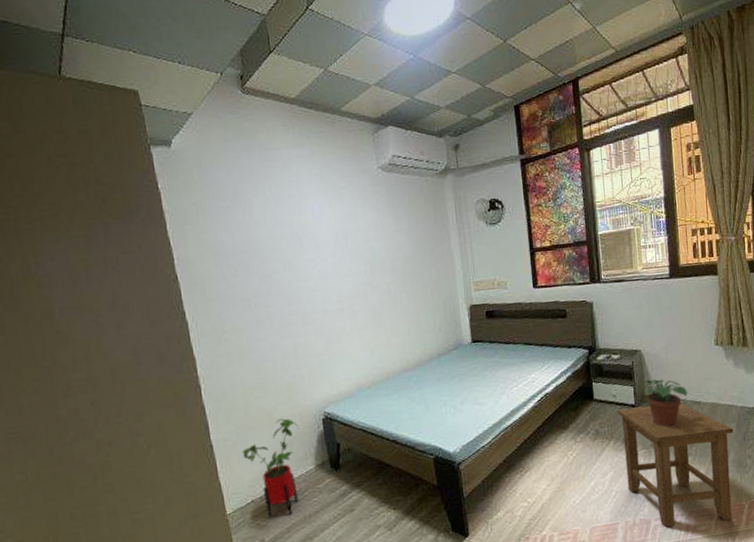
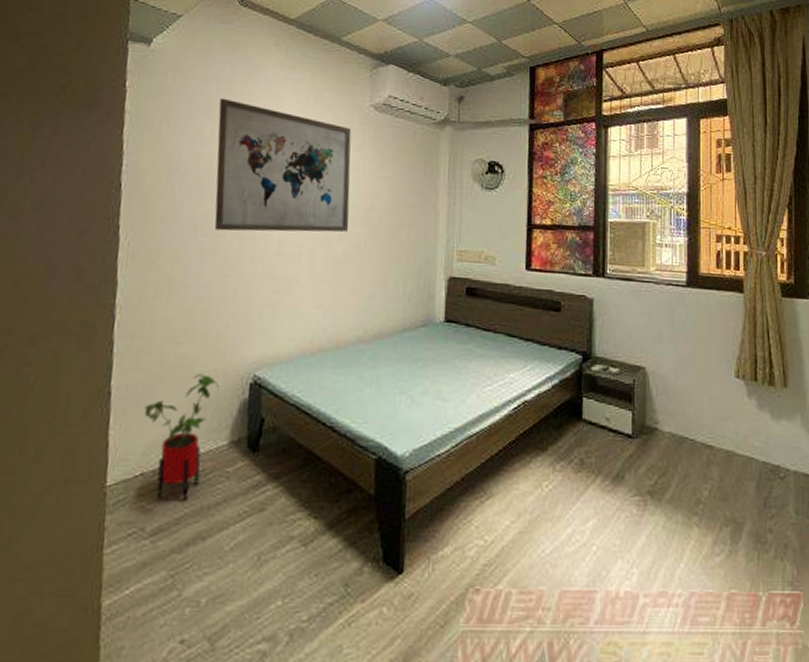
wall art: none [243,184,379,301] -> present [214,97,352,233]
stool: present [617,403,734,527] -> none [609,437,752,614]
potted plant: present [640,379,688,428] -> none [640,407,699,473]

